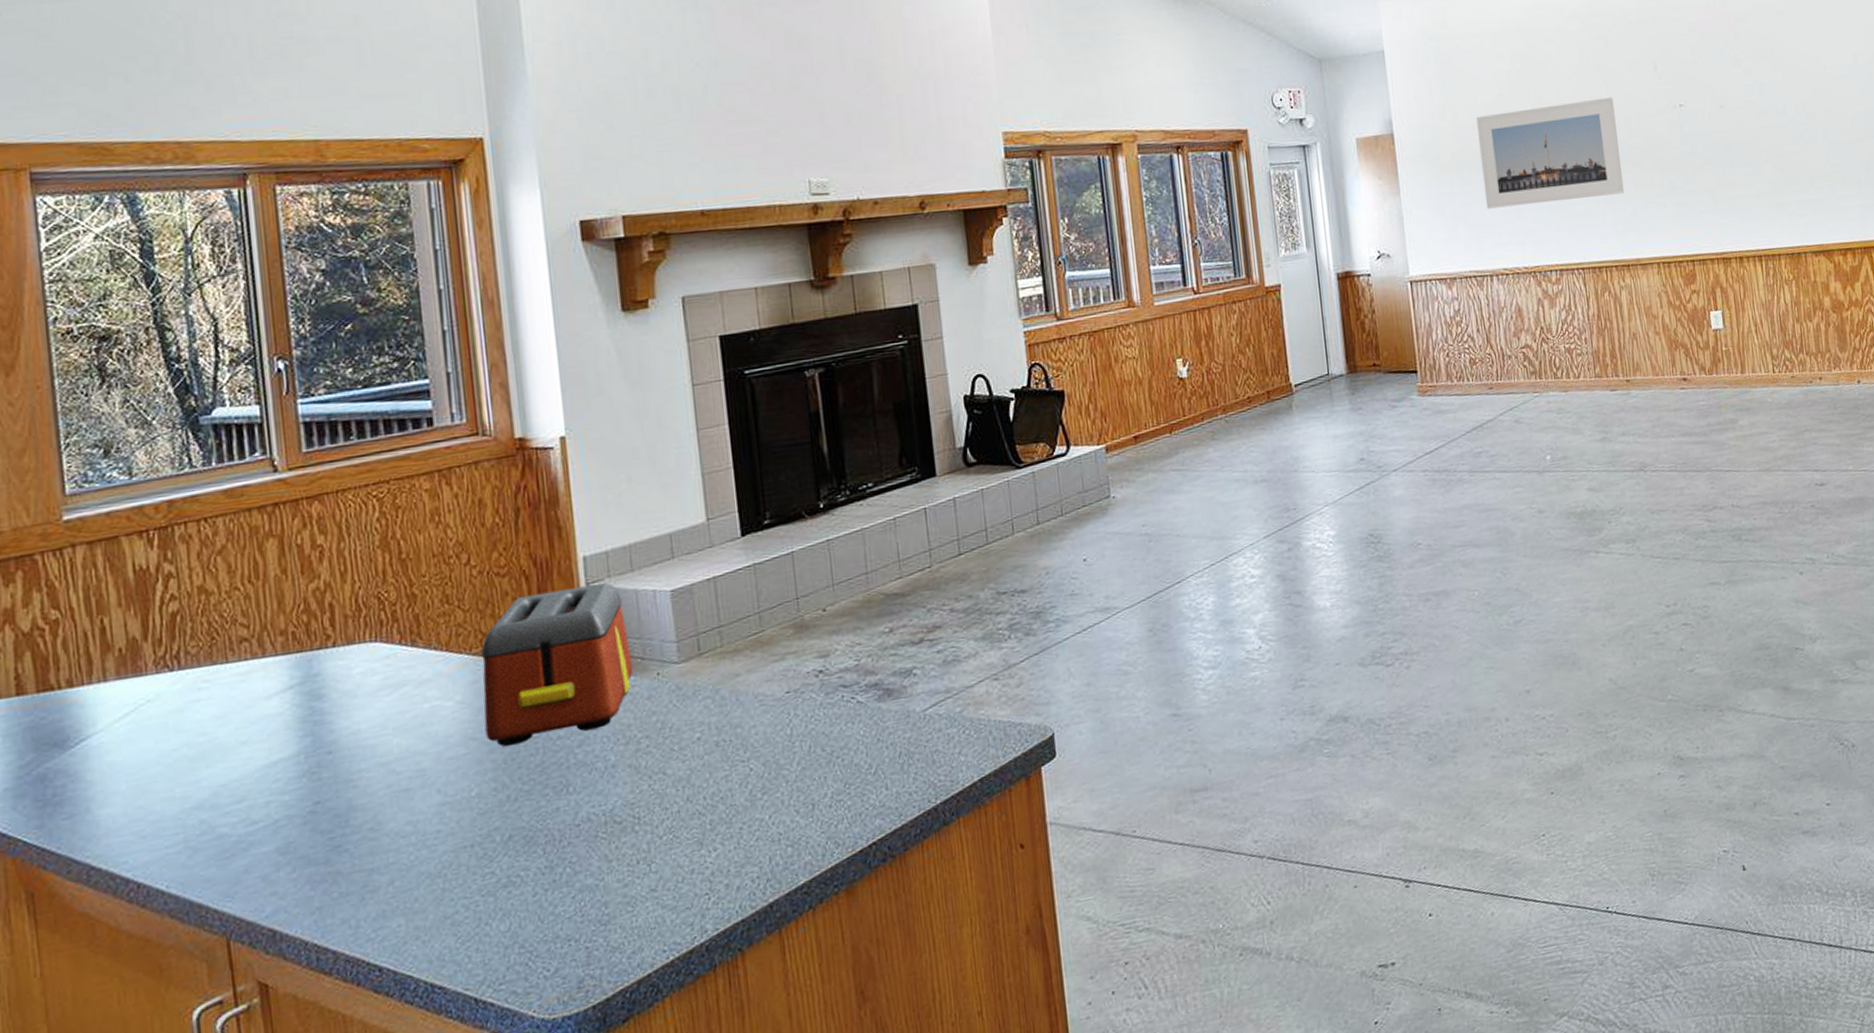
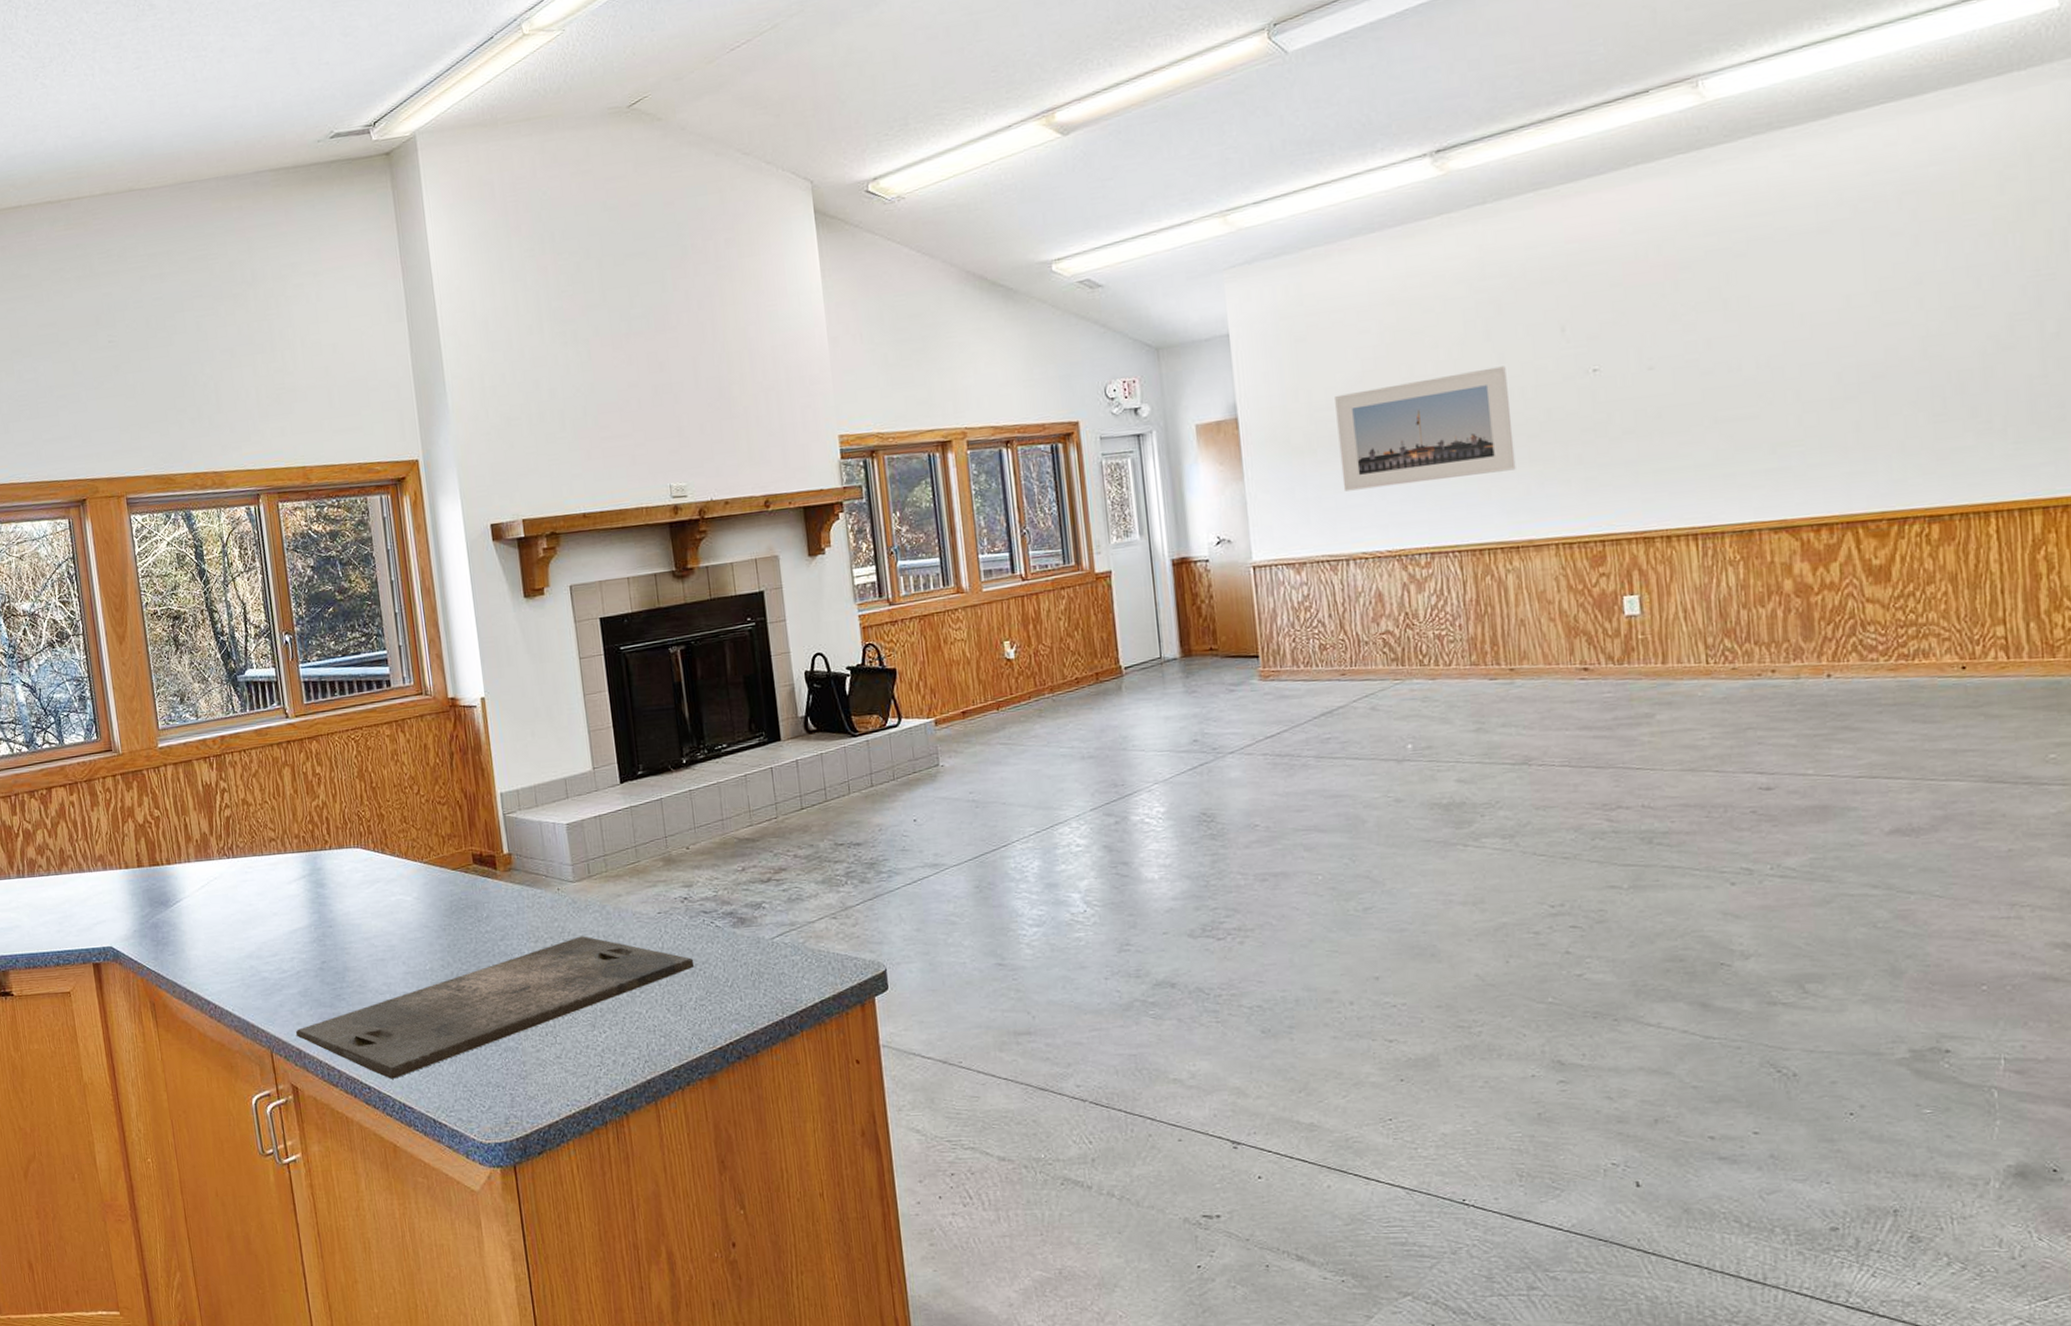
cutting board: none [267,730,831,953] -> present [295,936,695,1079]
toaster: present [481,583,634,747] -> none [429,815,540,934]

